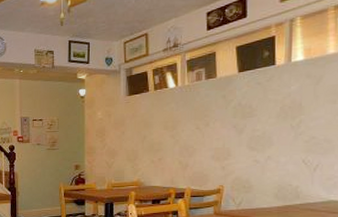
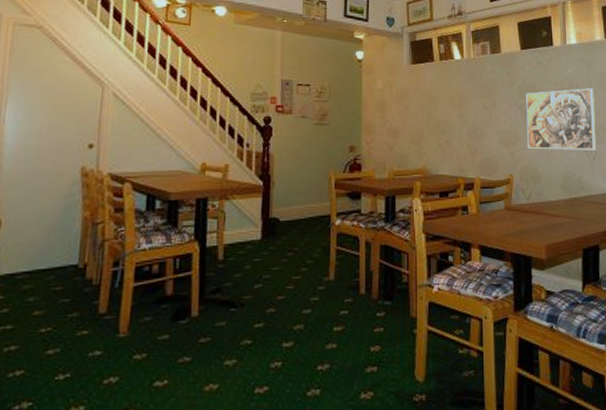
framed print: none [241,103,320,163] -> present [526,88,597,150]

